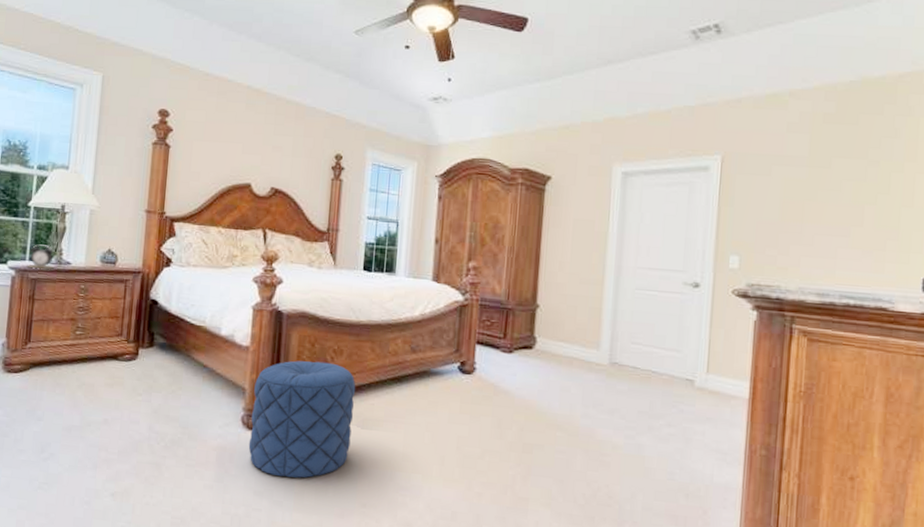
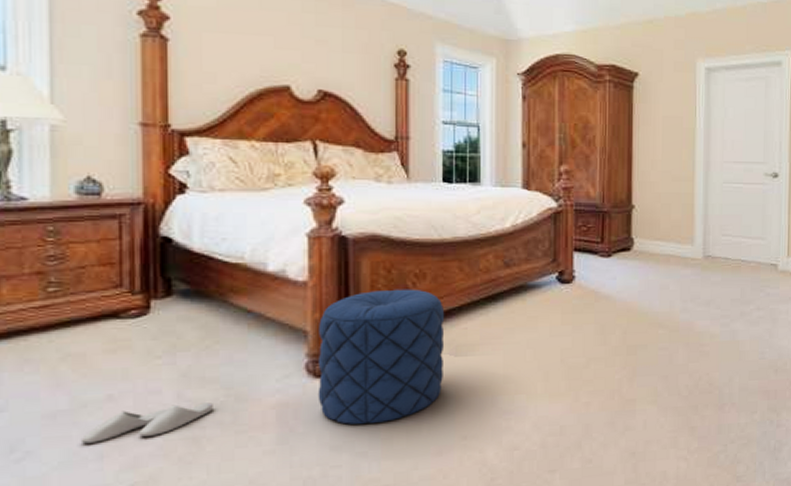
slippers: none [84,433,173,458] -> present [80,402,213,444]

